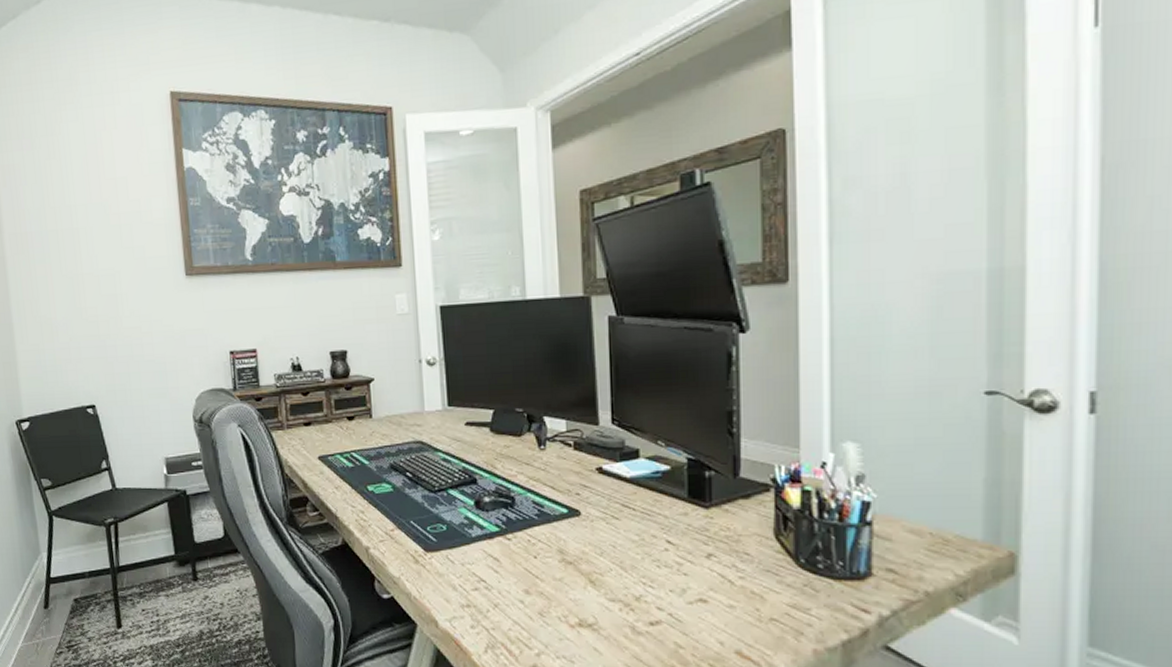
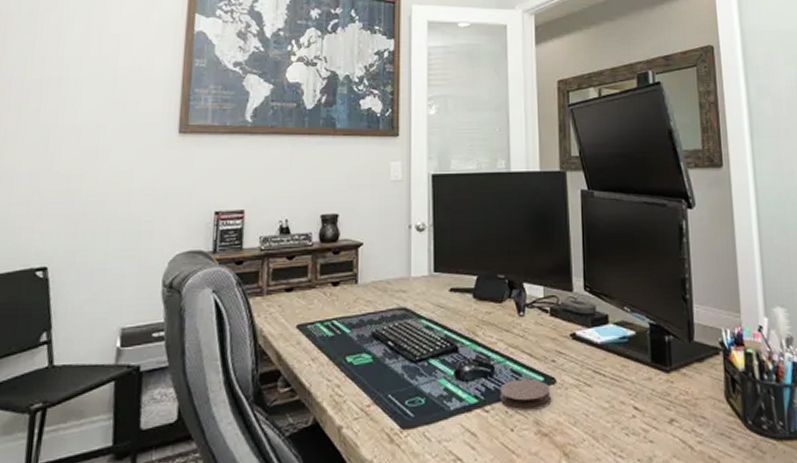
coaster: none [521,510,575,538] -> present [499,378,551,409]

